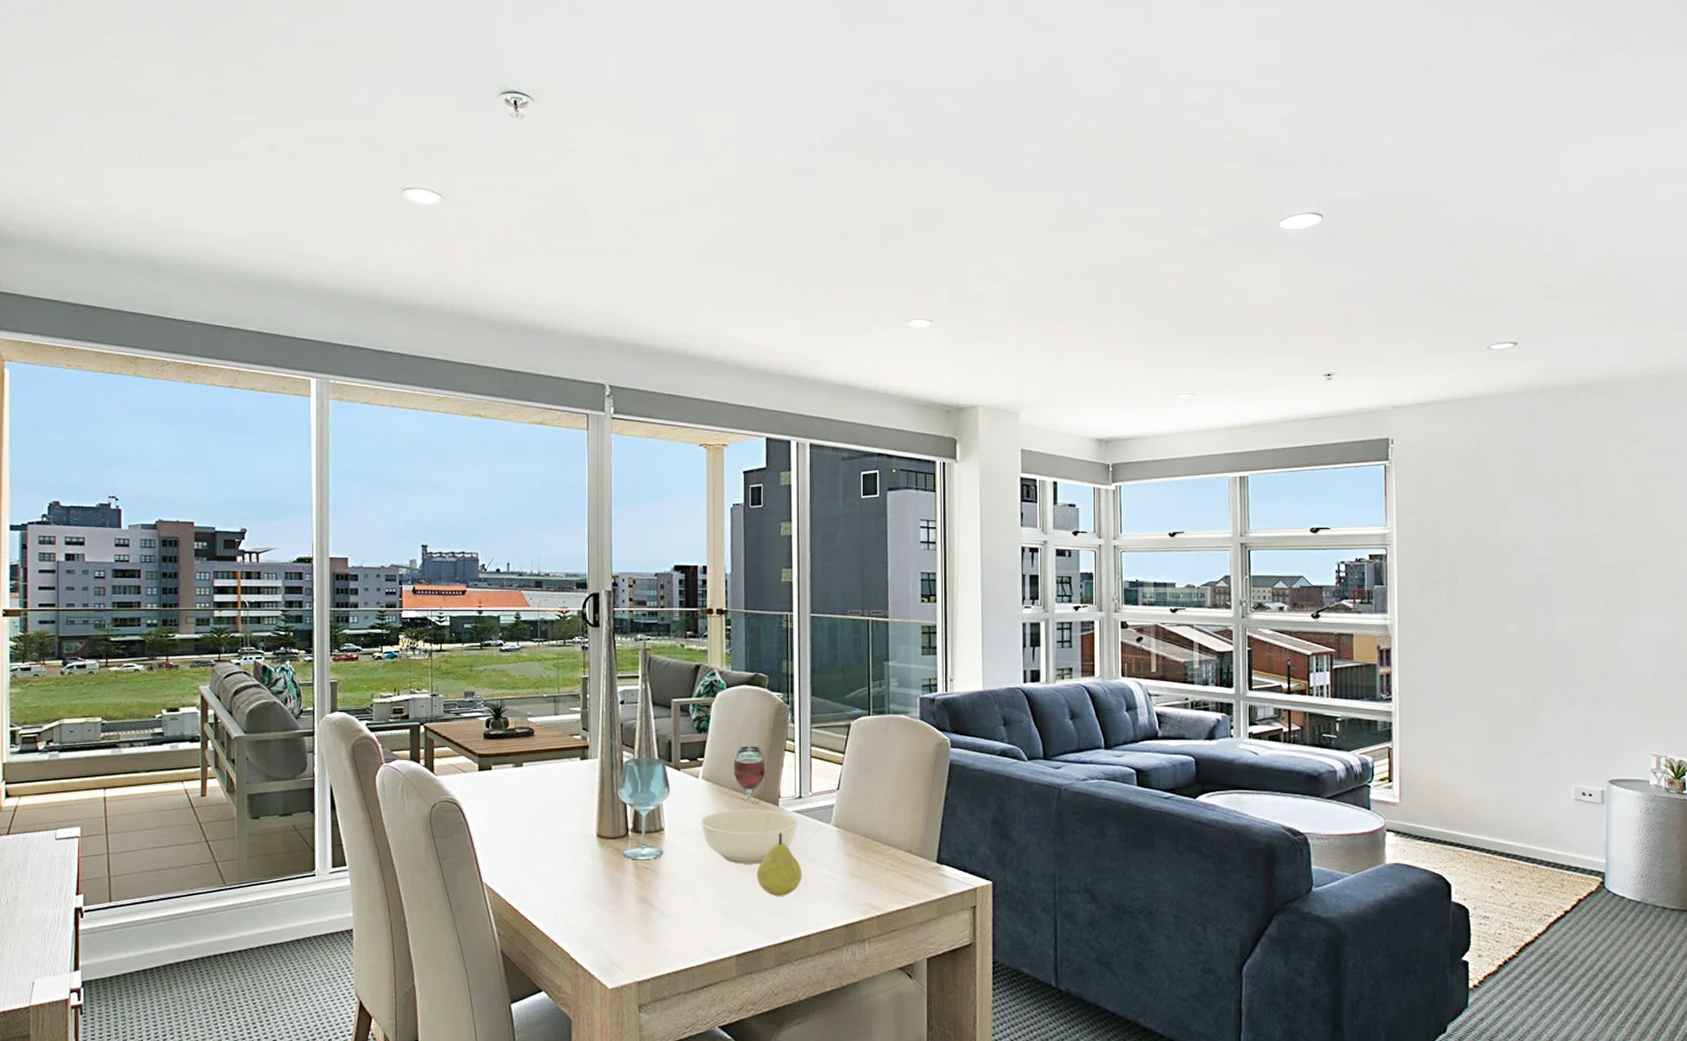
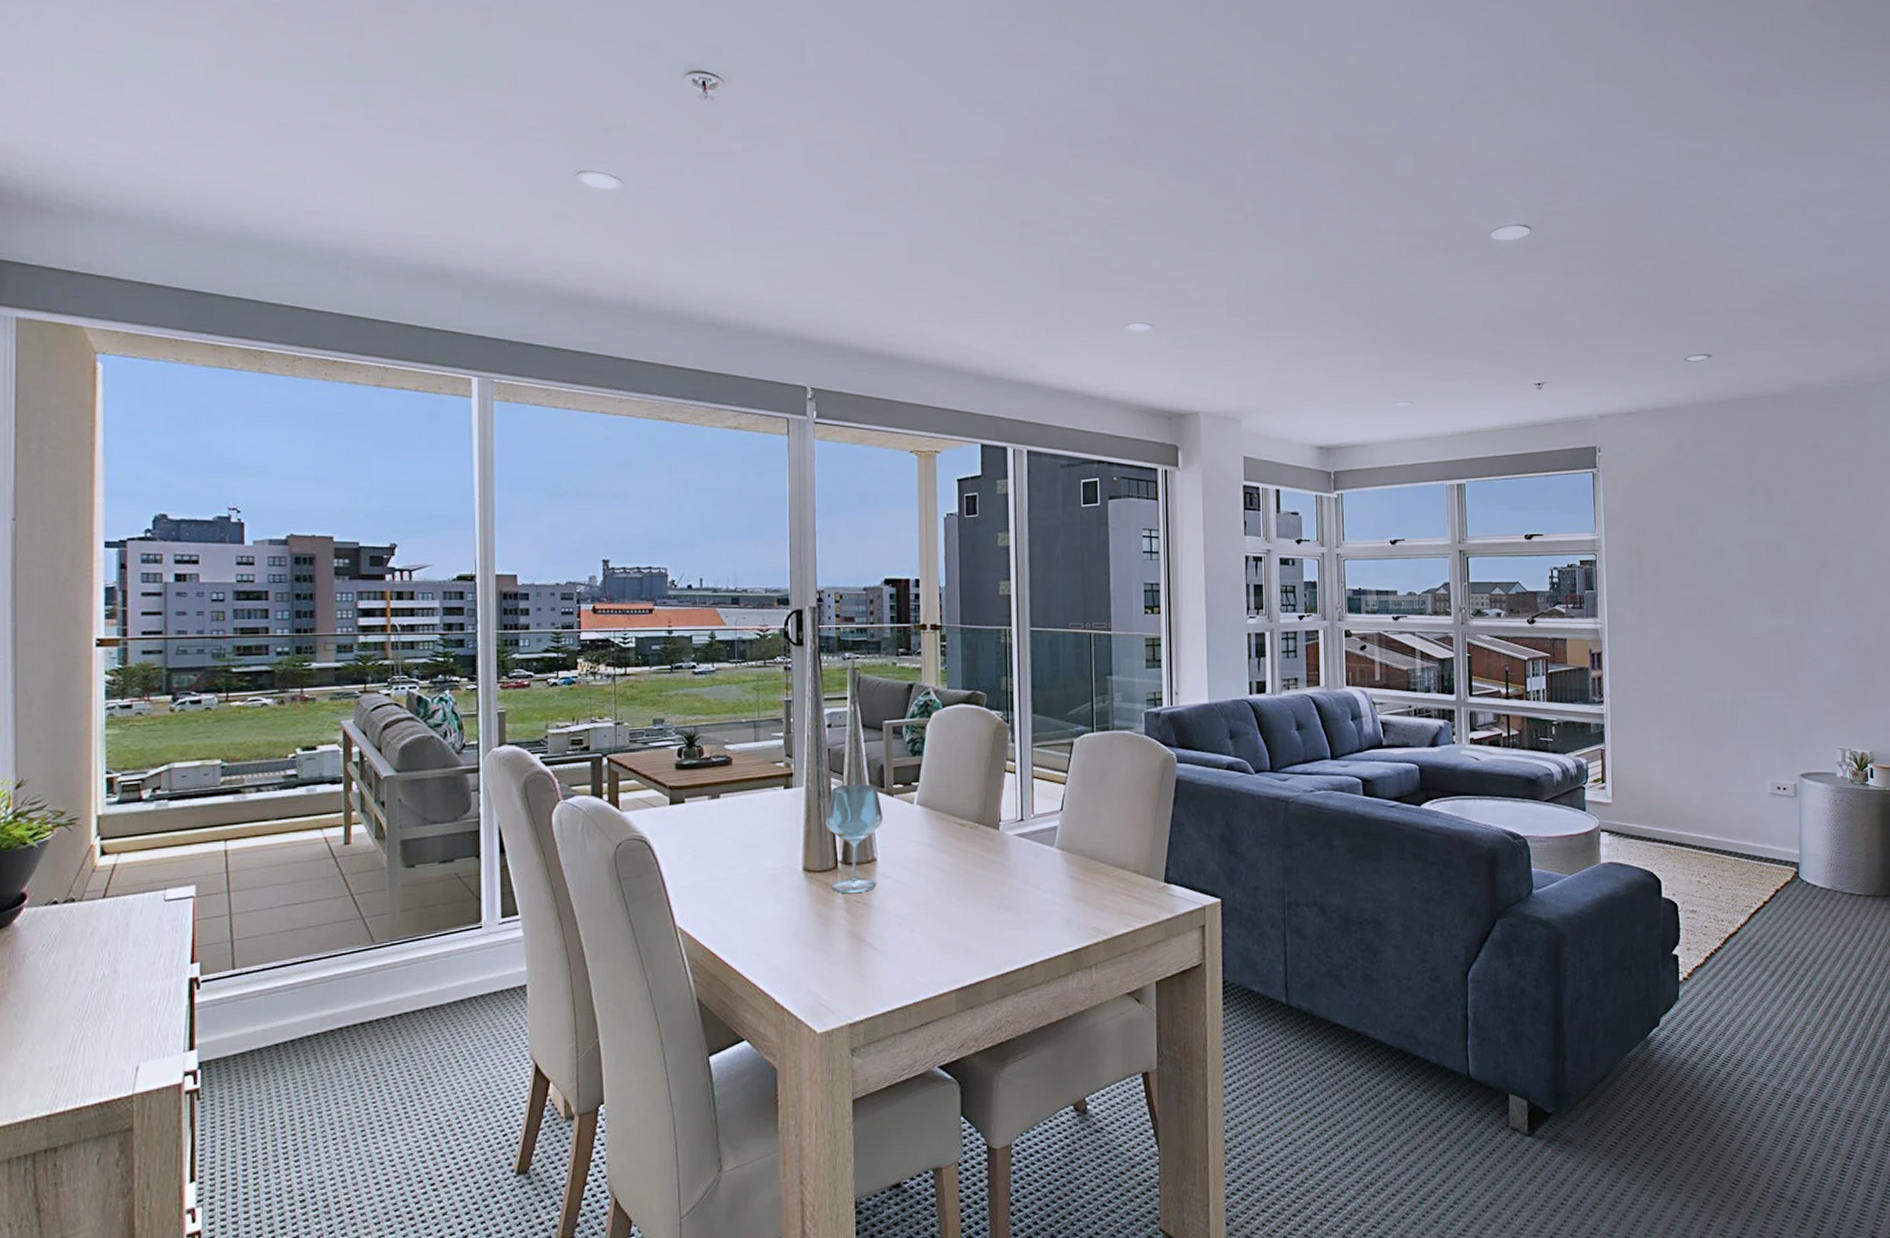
bowl: present [700,808,798,864] -> none [916,833,1020,893]
wineglass: present [733,745,766,810] -> none [950,767,985,835]
fruit: present [756,833,802,896] -> none [977,858,1025,925]

